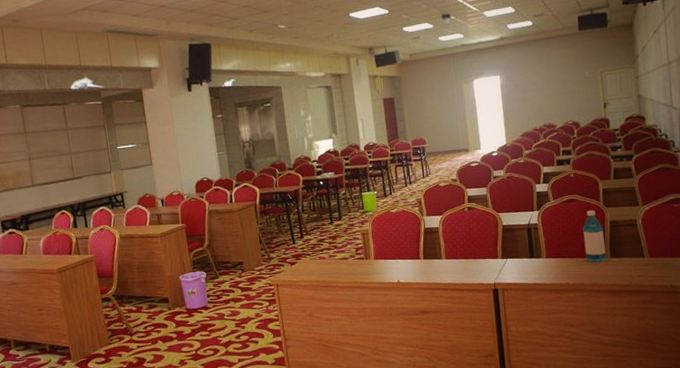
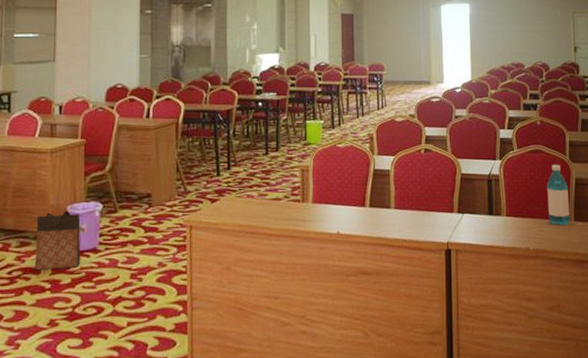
bag: none [158,279,196,325] -> present [34,210,81,270]

